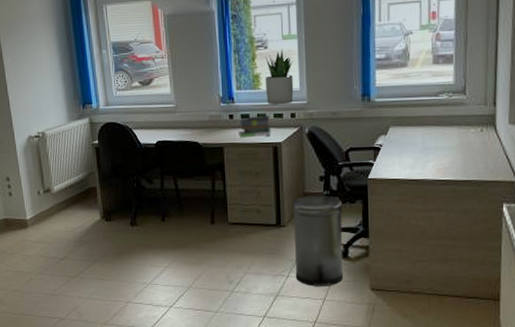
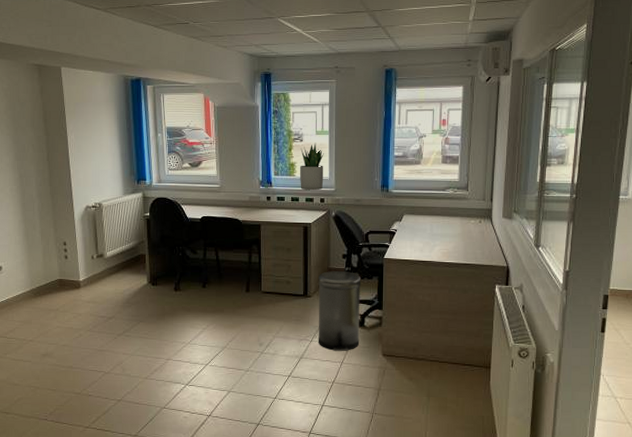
books: present [238,115,271,139] -> none [274,199,303,218]

